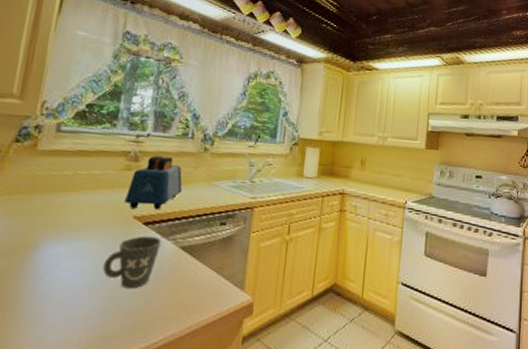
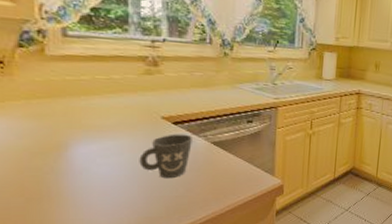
toaster: present [125,155,182,210] -> none [151,60,206,111]

